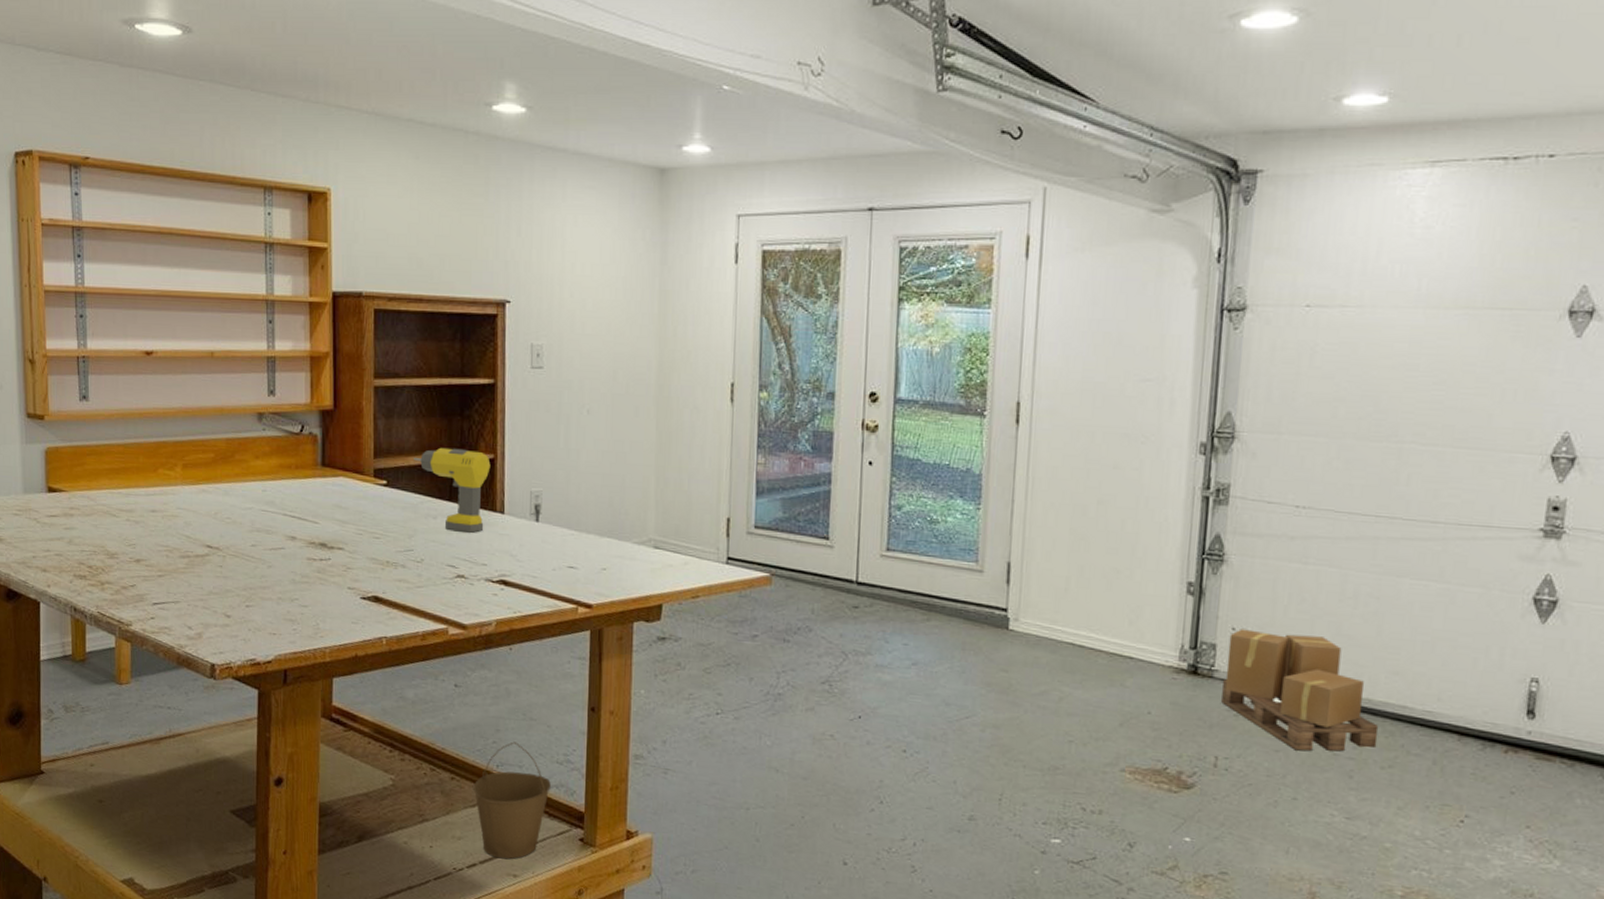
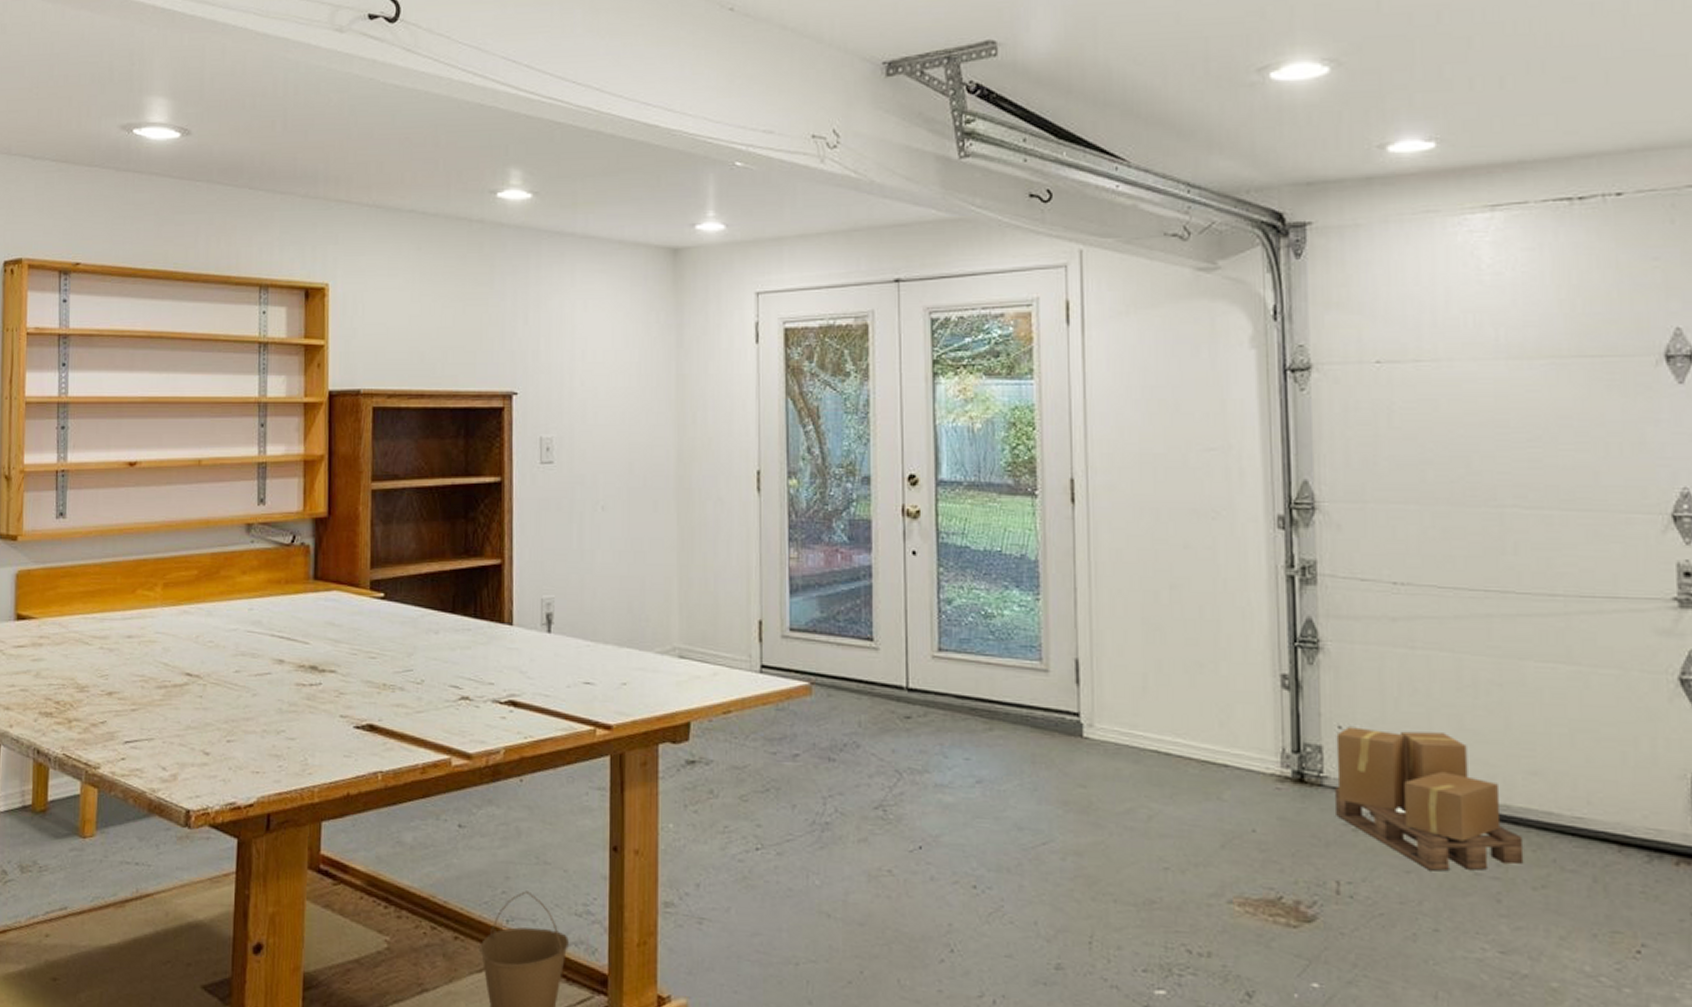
power drill: present [412,447,491,534] -> none [412,554,497,649]

